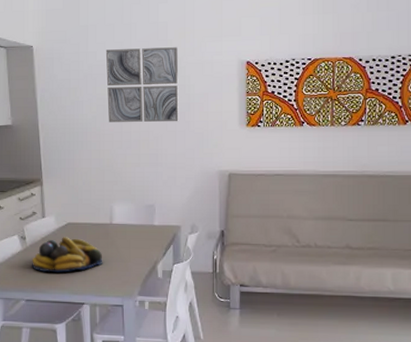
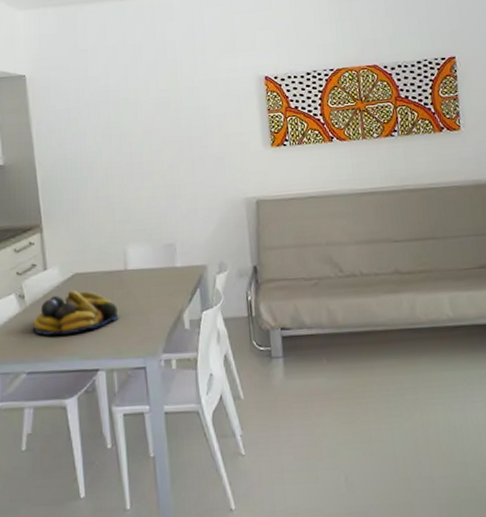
wall art: present [105,47,179,122] -> none [108,66,195,154]

